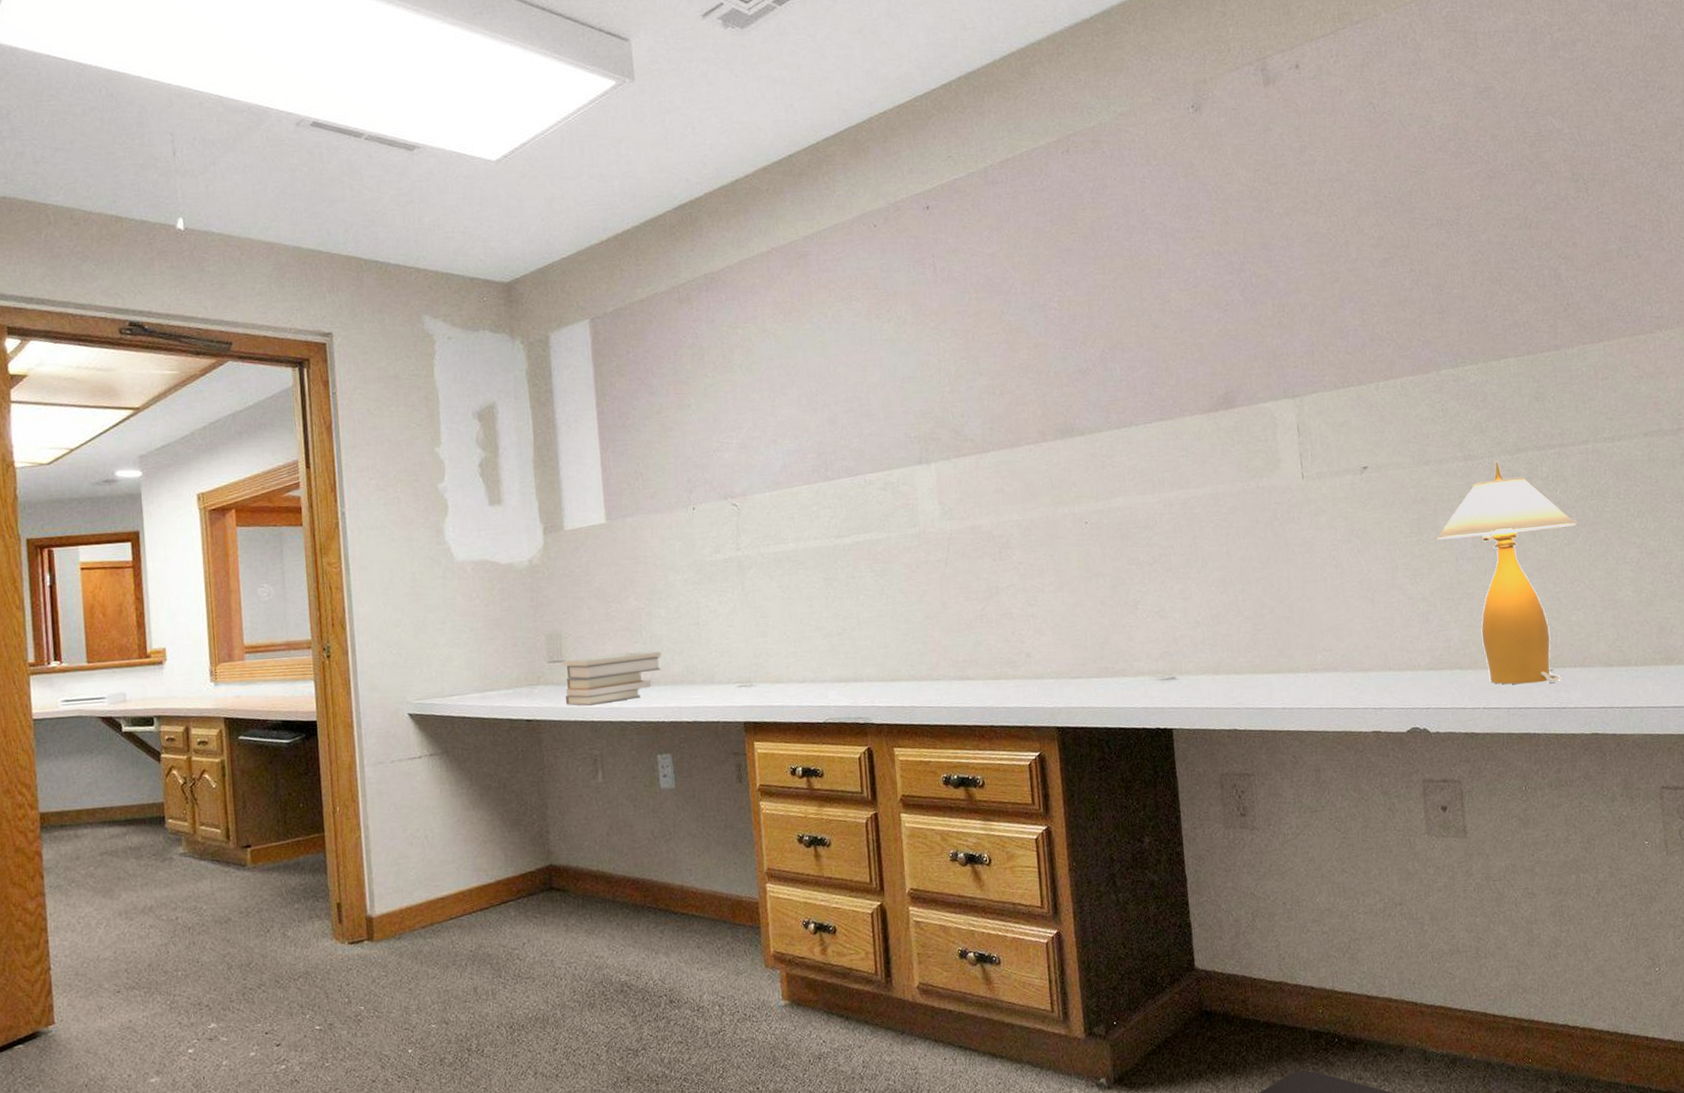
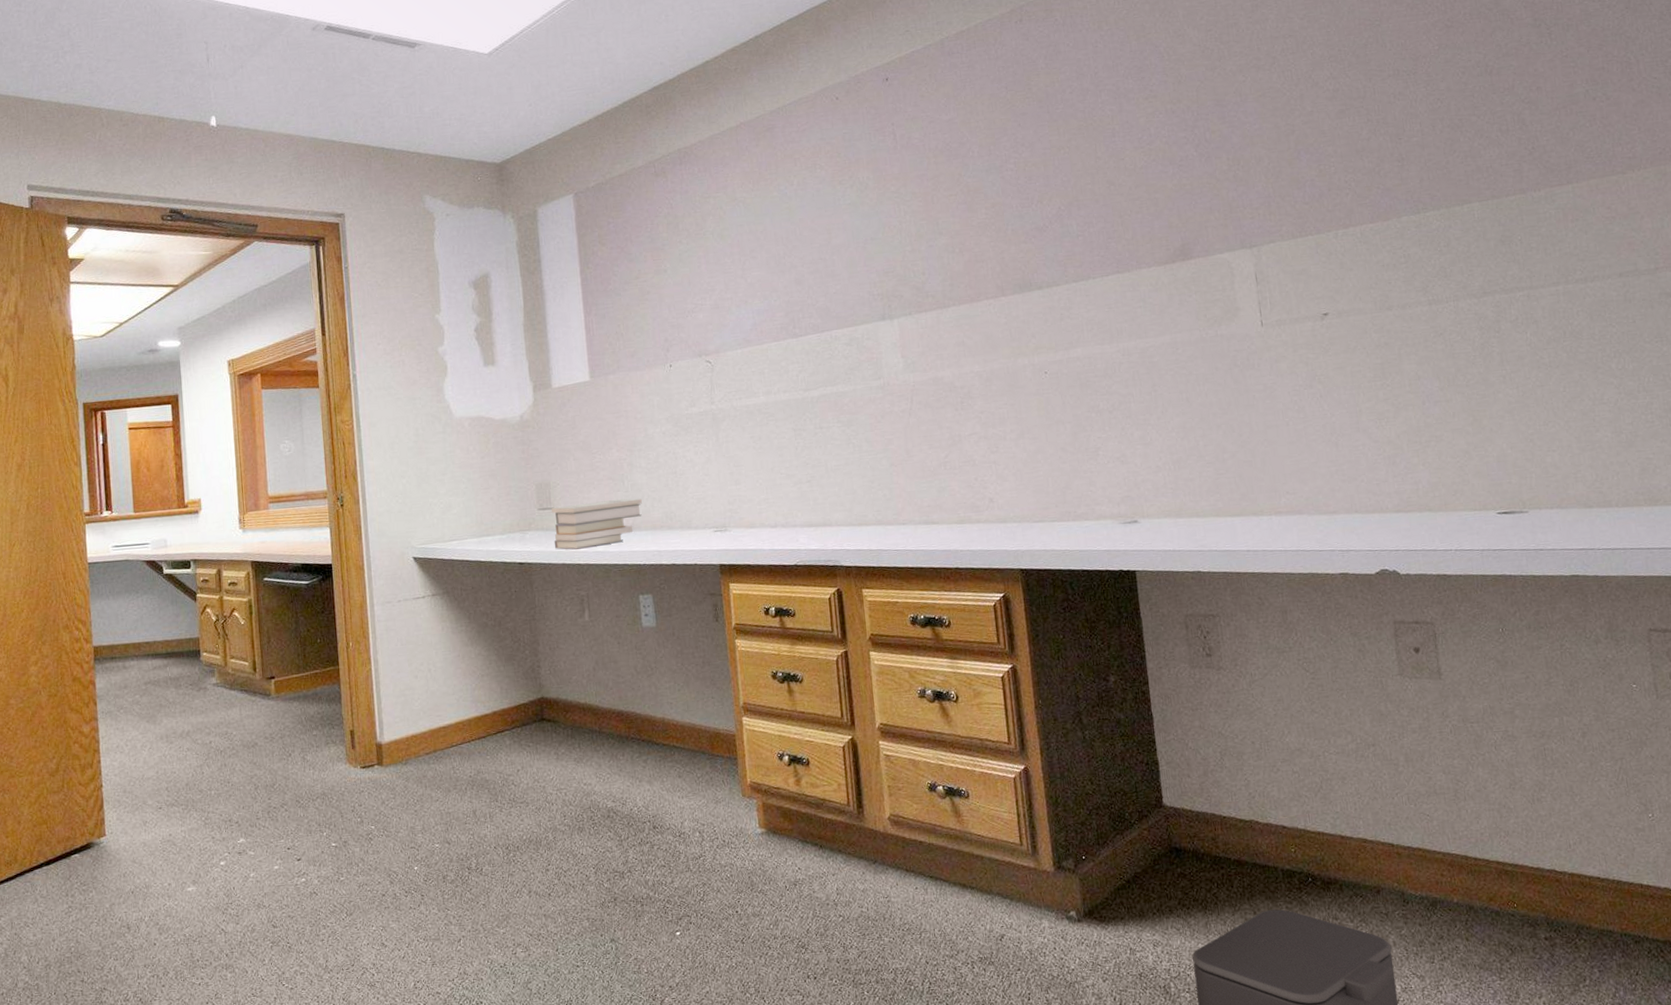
table lamp: present [1435,462,1578,685] -> none [1400,305,1550,527]

